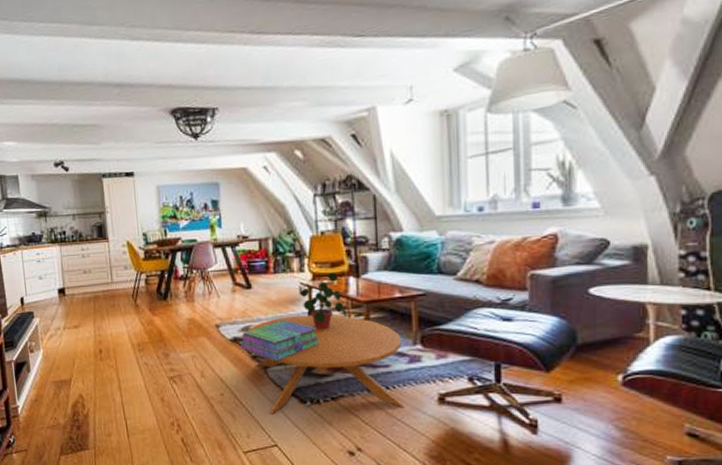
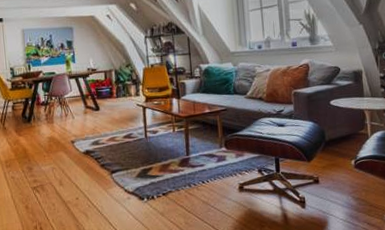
stack of books: present [241,320,320,362] -> none [92,134,153,168]
coffee table: present [248,315,406,415] -> none [97,128,217,212]
potted plant: present [299,272,348,330] -> none [136,95,172,141]

